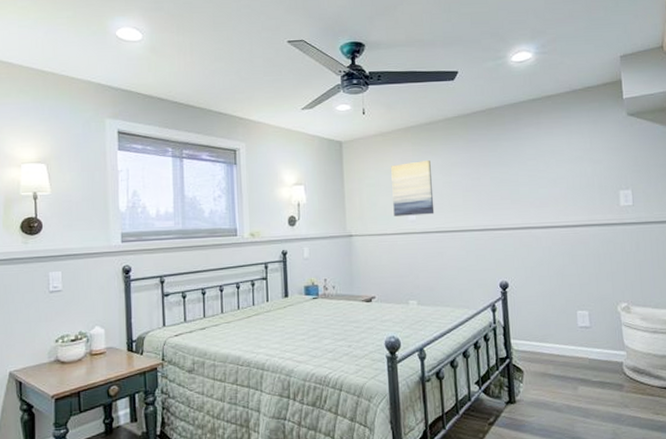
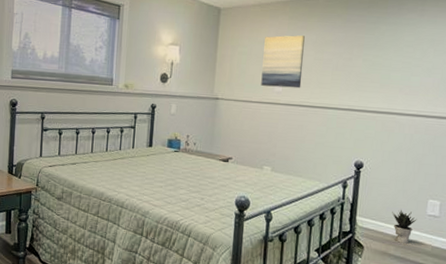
potted plant: none [544,325,570,361] -> present [392,209,417,244]

